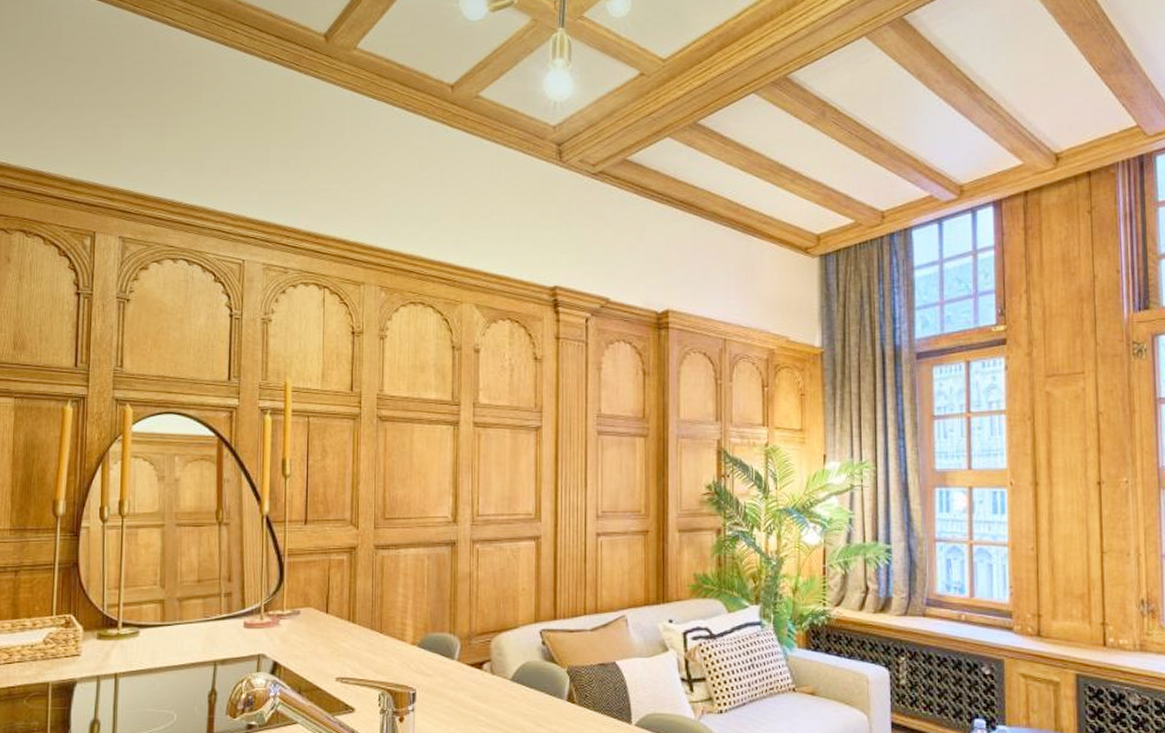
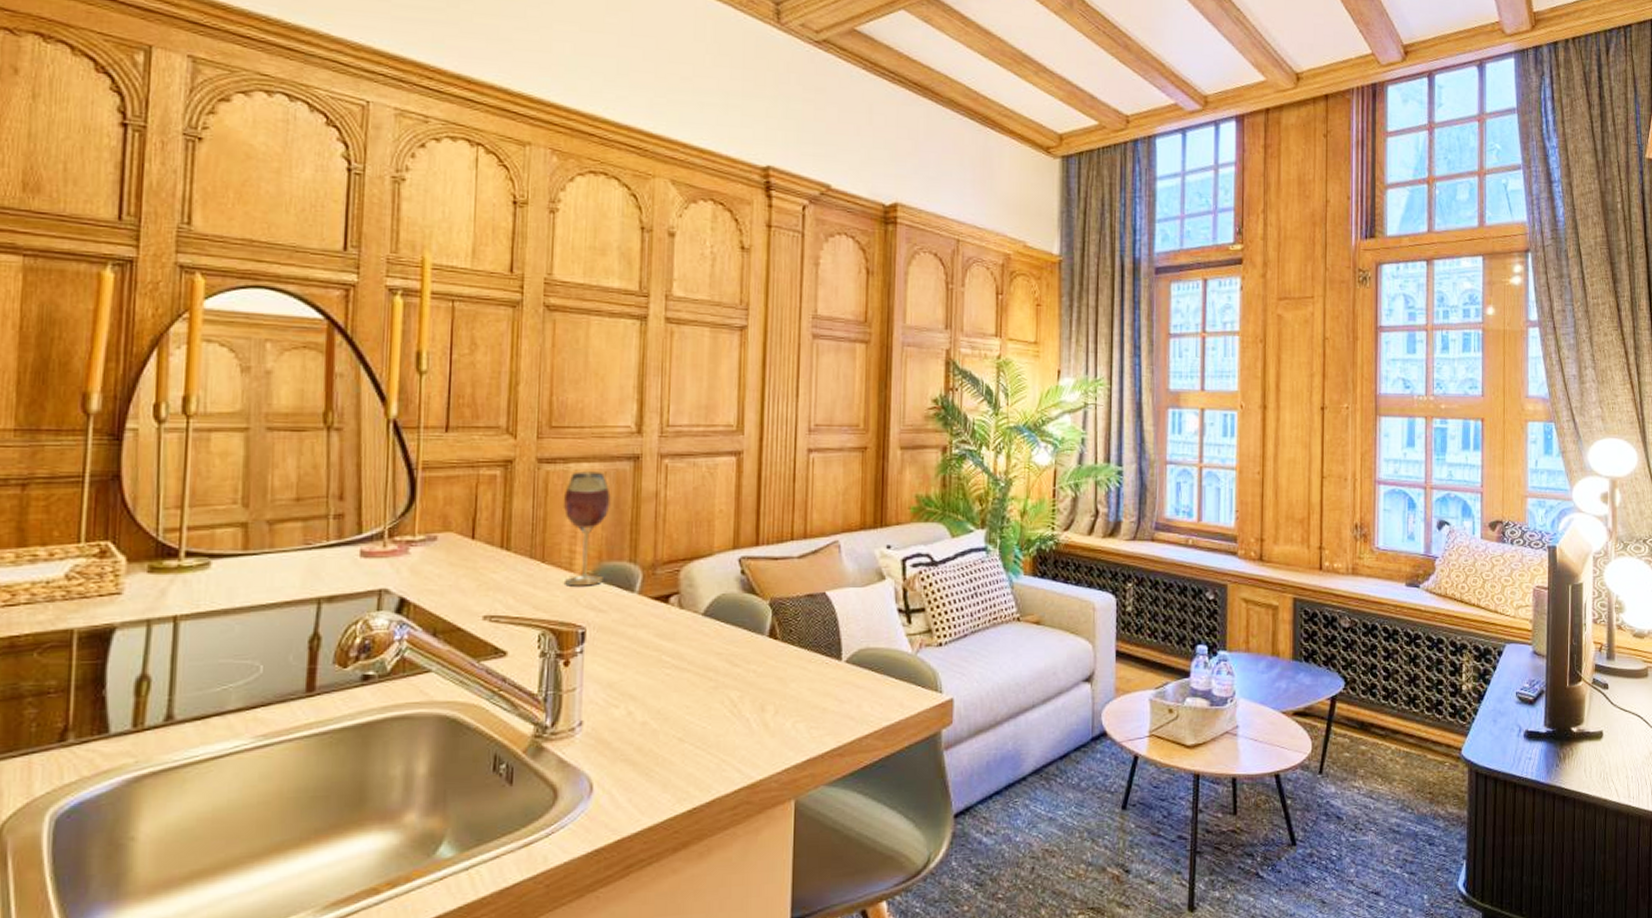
wineglass: none [395,556,433,654] -> present [563,471,611,586]

